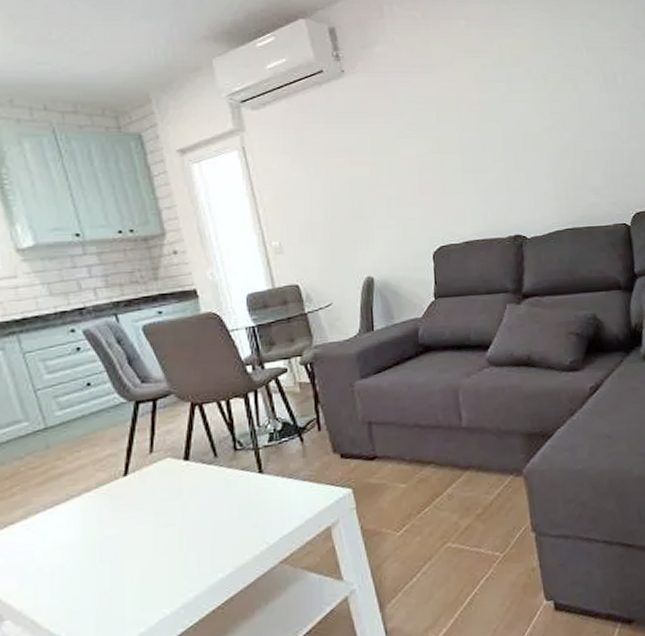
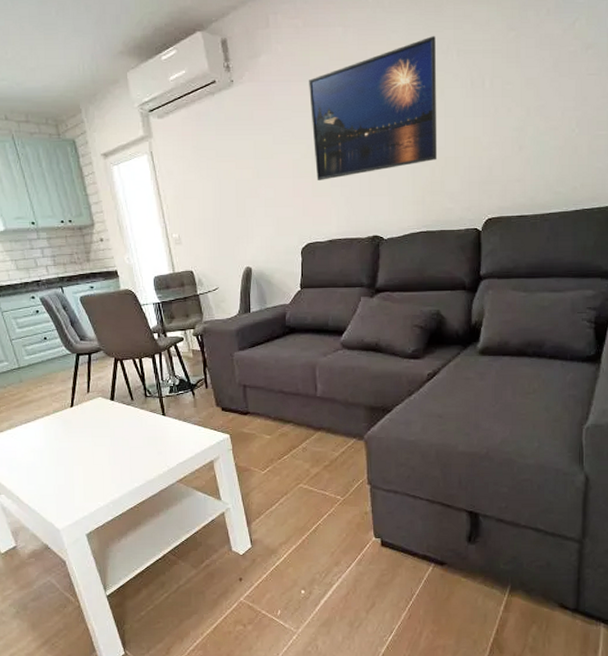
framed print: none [431,32,577,177] -> present [309,36,438,180]

